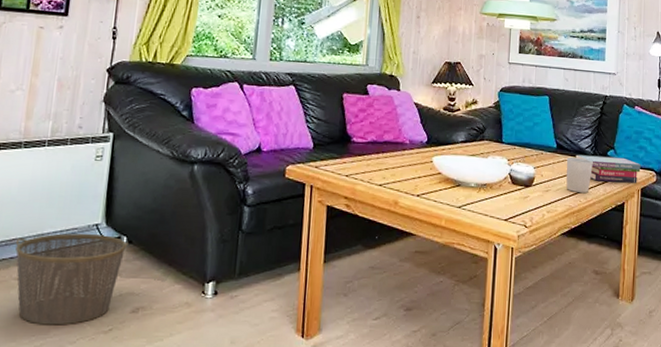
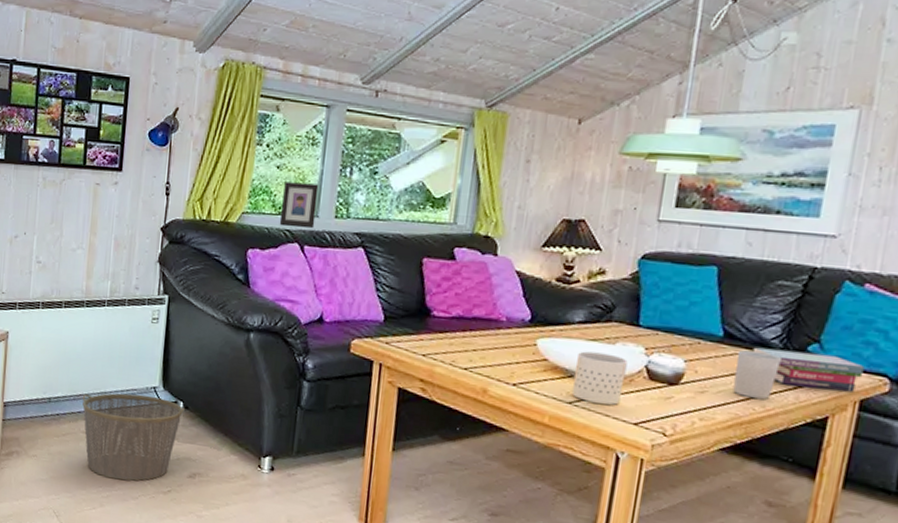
picture frame: none [220,29,256,70] -> present [279,182,319,229]
mug: none [460,164,497,207] -> present [571,351,628,406]

